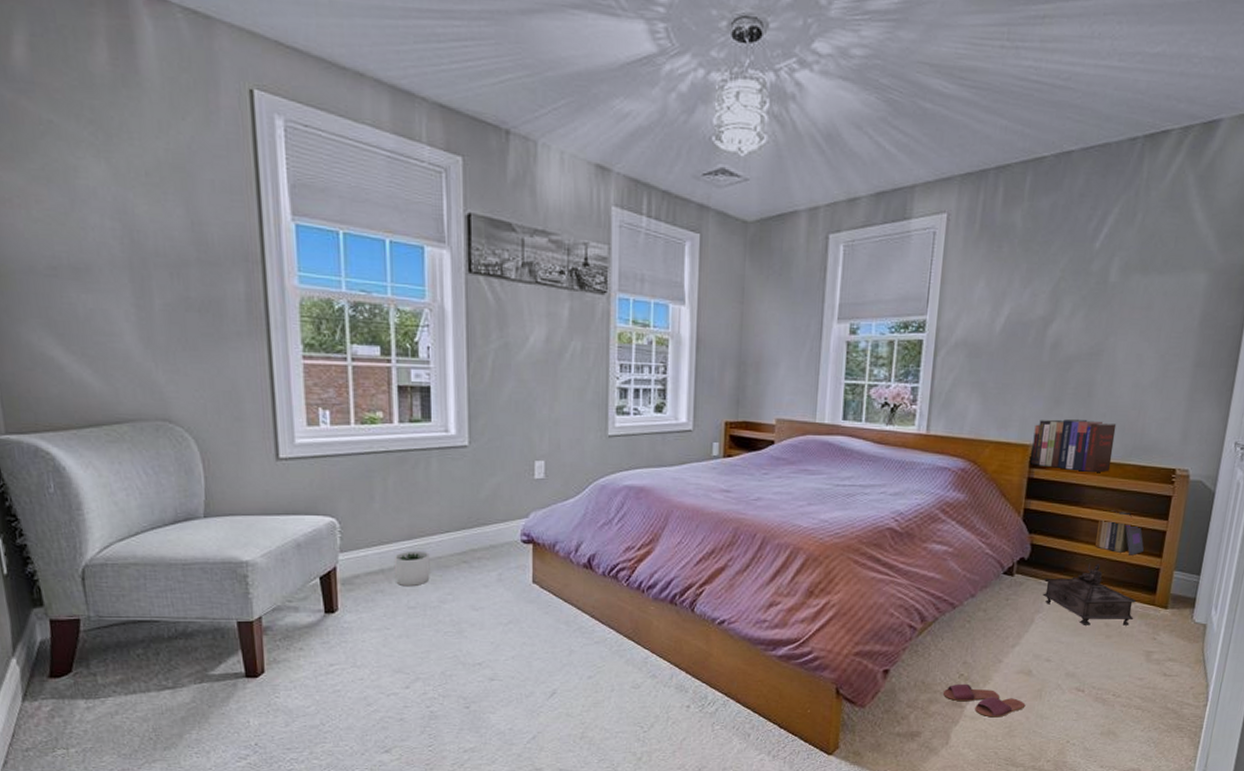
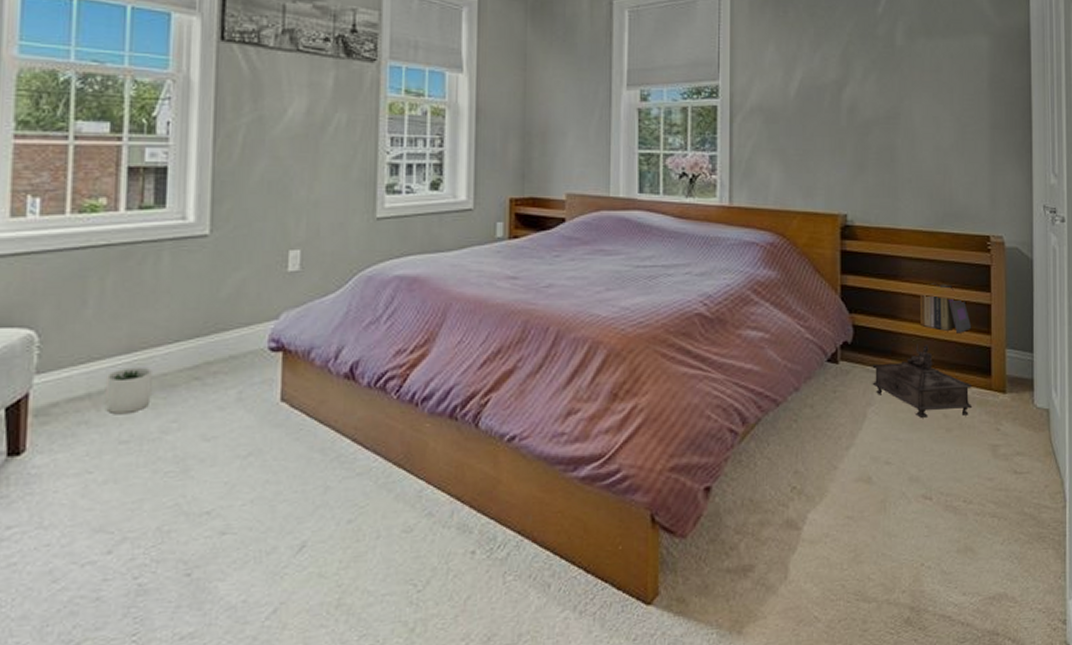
slippers: present [943,683,1026,718] -> none [776,498,870,540]
books: present [1030,419,1117,473] -> none [841,186,924,243]

